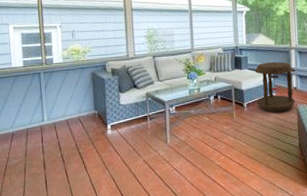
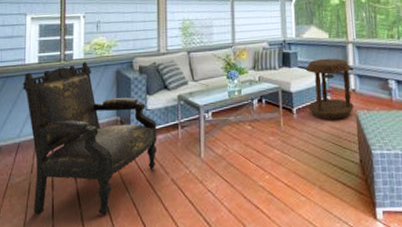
armchair: none [11,65,131,189] -> present [22,62,157,216]

